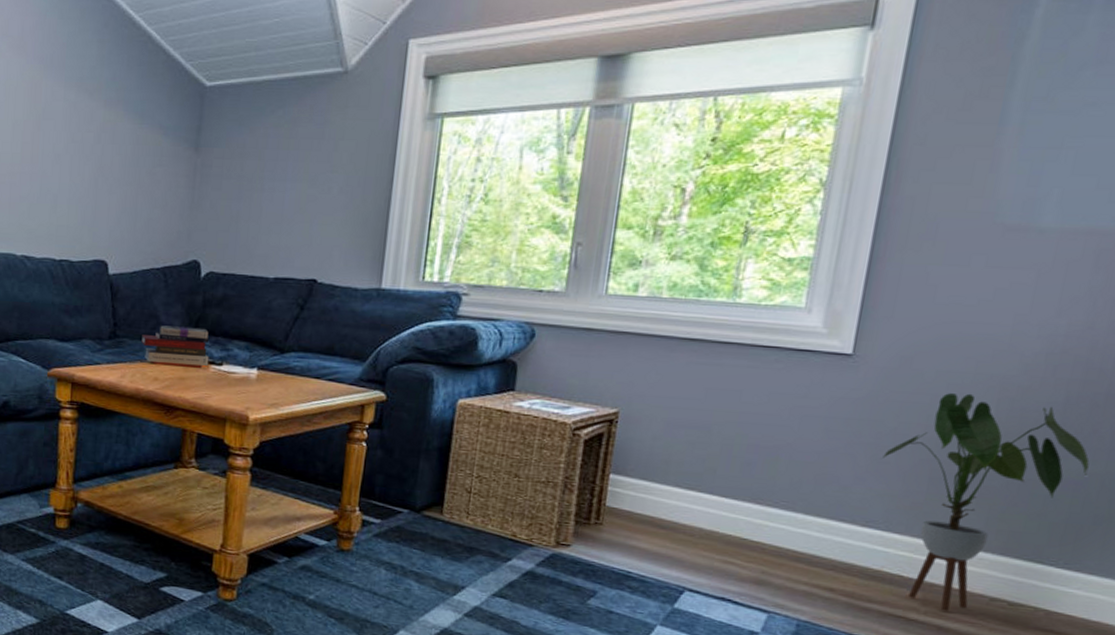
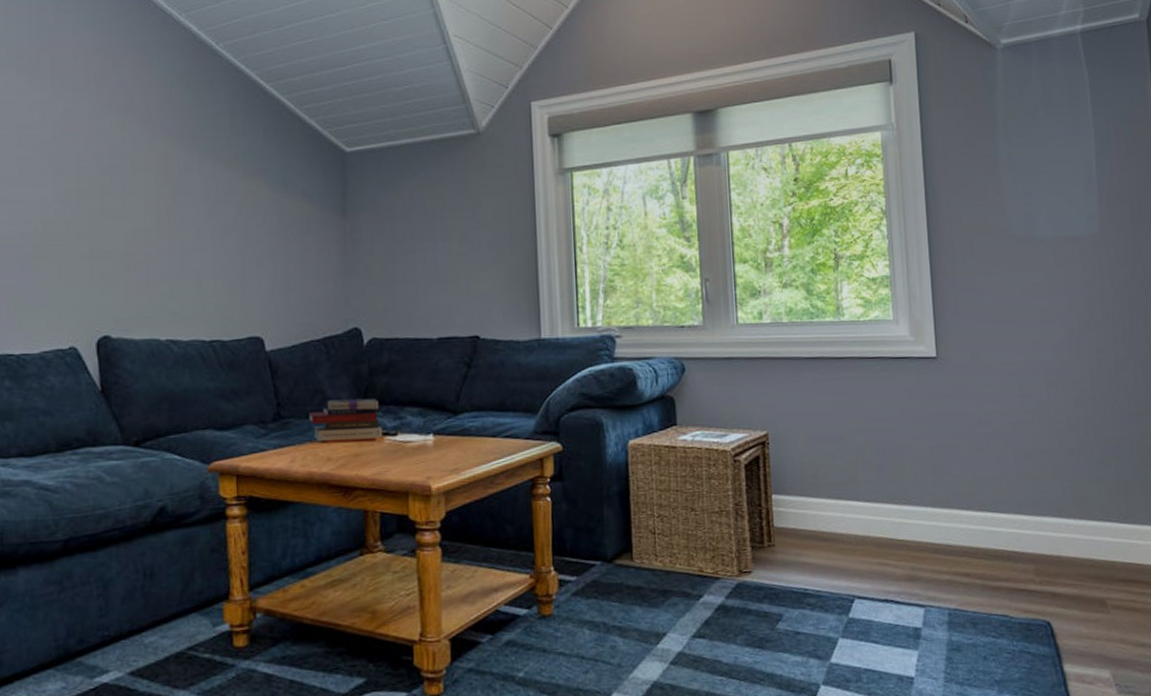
house plant: present [883,393,1090,612] -> none [978,380,1120,578]

